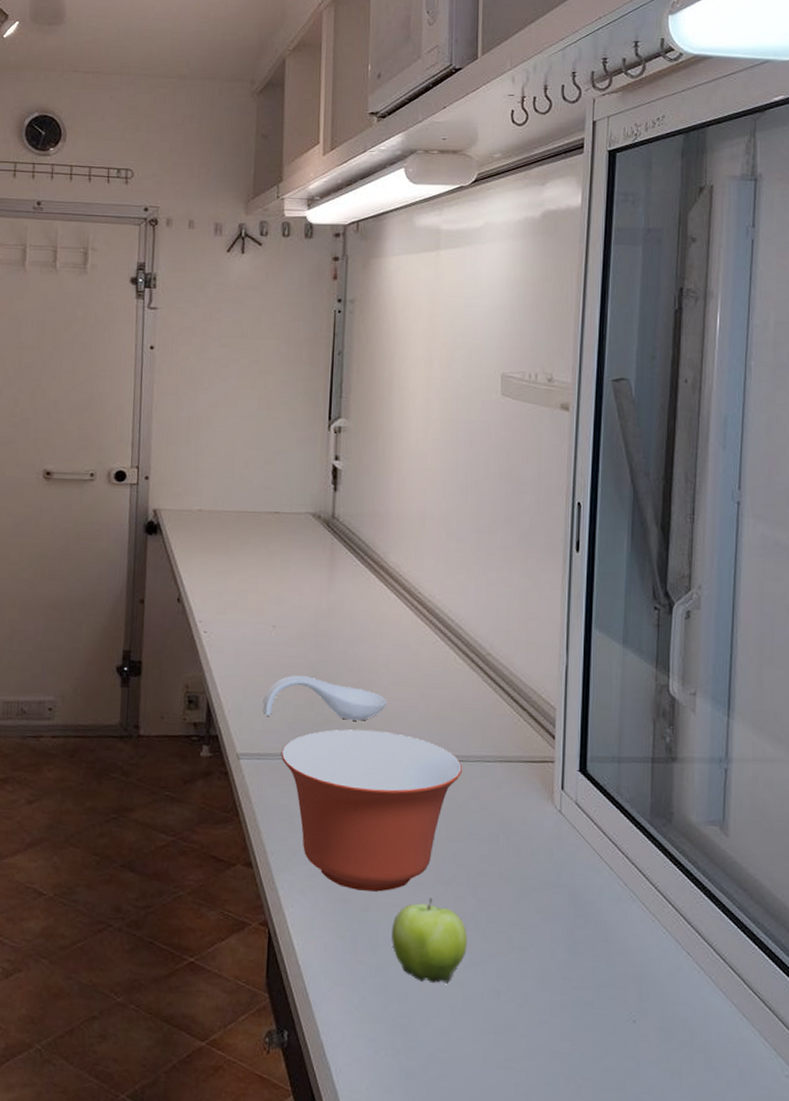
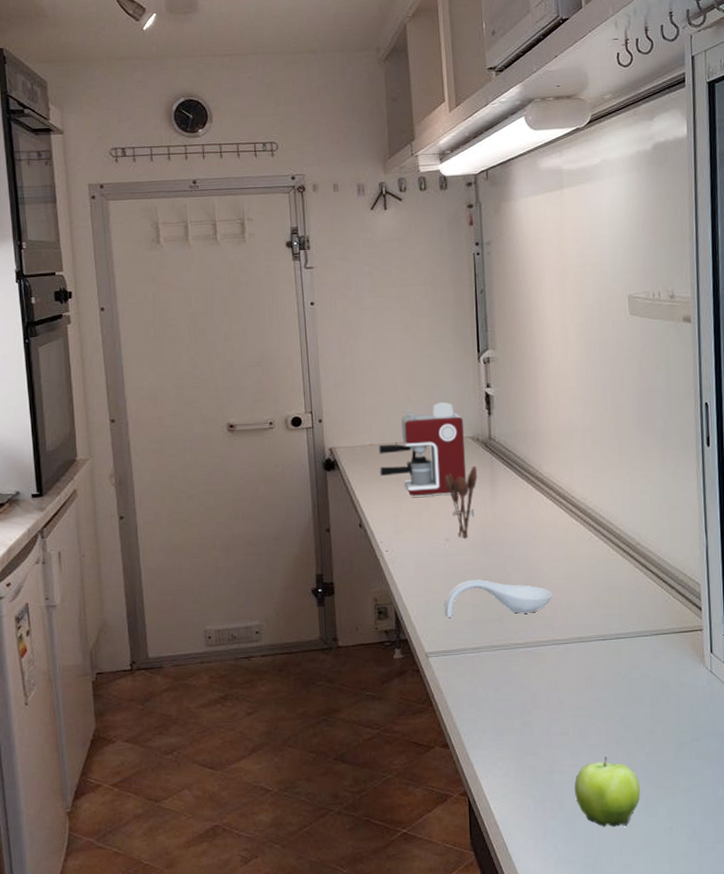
coffee maker: none [206,471,306,575] -> present [378,402,467,497]
utensil holder: none [277,546,315,627] -> present [444,466,477,538]
mixing bowl: present [281,729,463,892] -> none [464,620,624,757]

